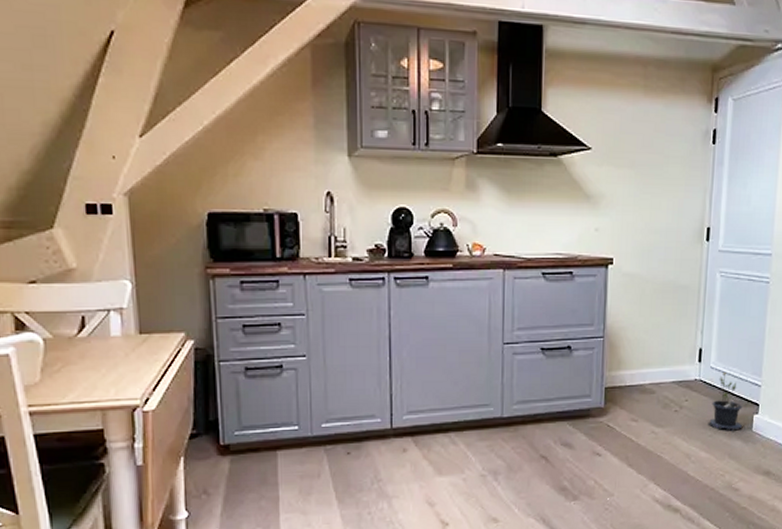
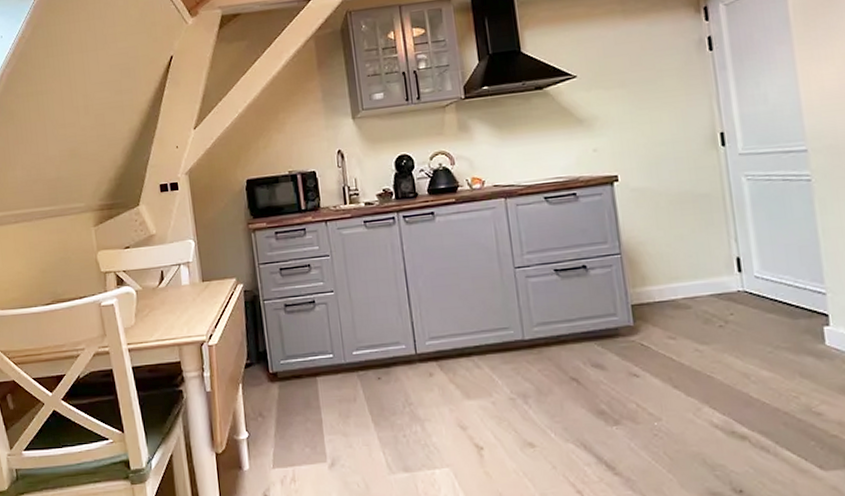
potted plant: present [708,371,743,432] -> none [764,280,812,348]

